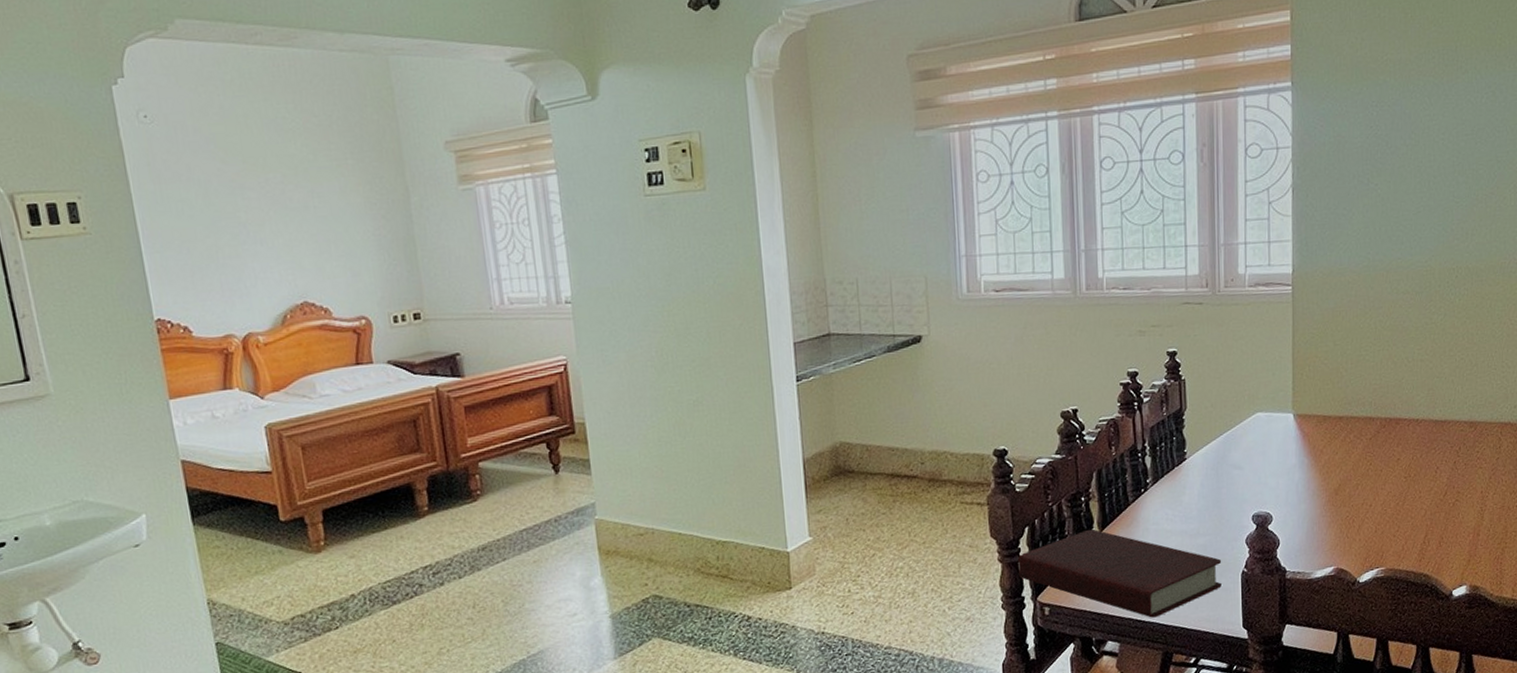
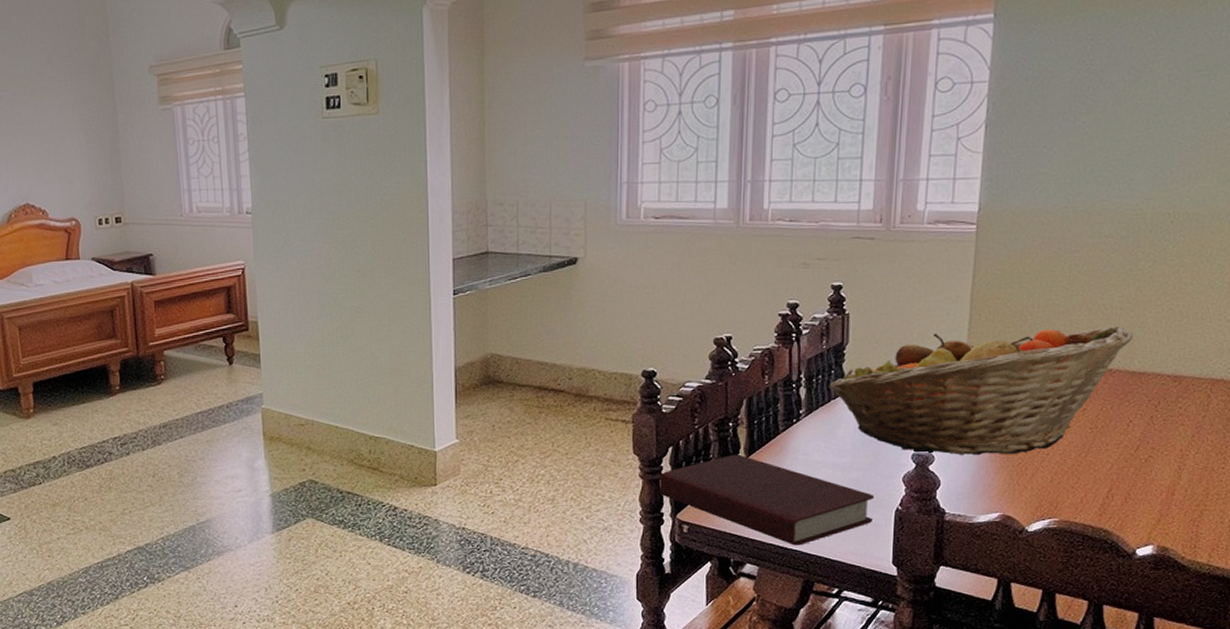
fruit basket: none [1171,377,1433,513] -> present [828,326,1133,455]

